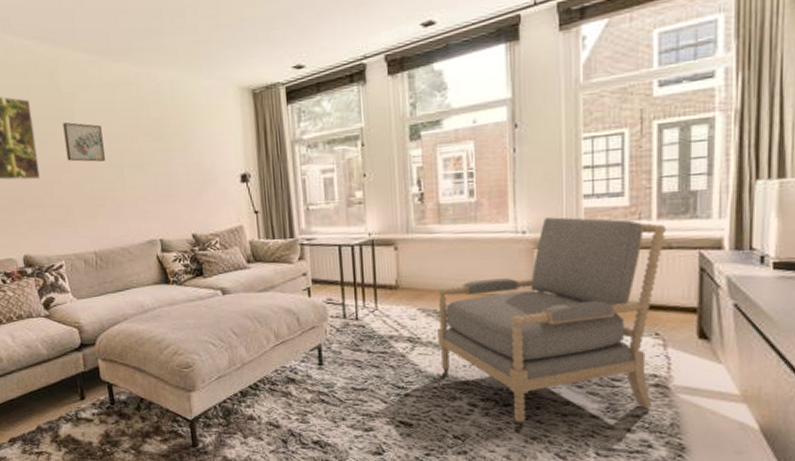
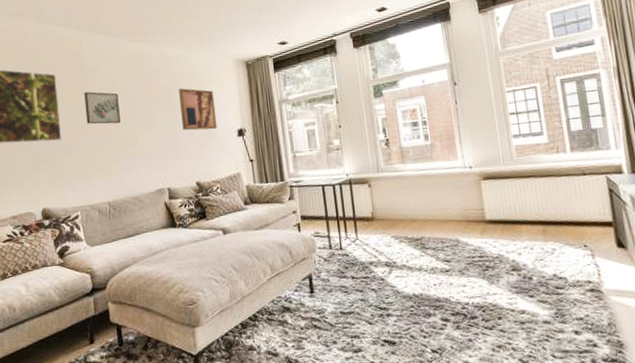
wall art: none [172,121,217,173] -> present [179,88,217,131]
armchair: present [437,217,667,433] -> none [406,153,592,343]

